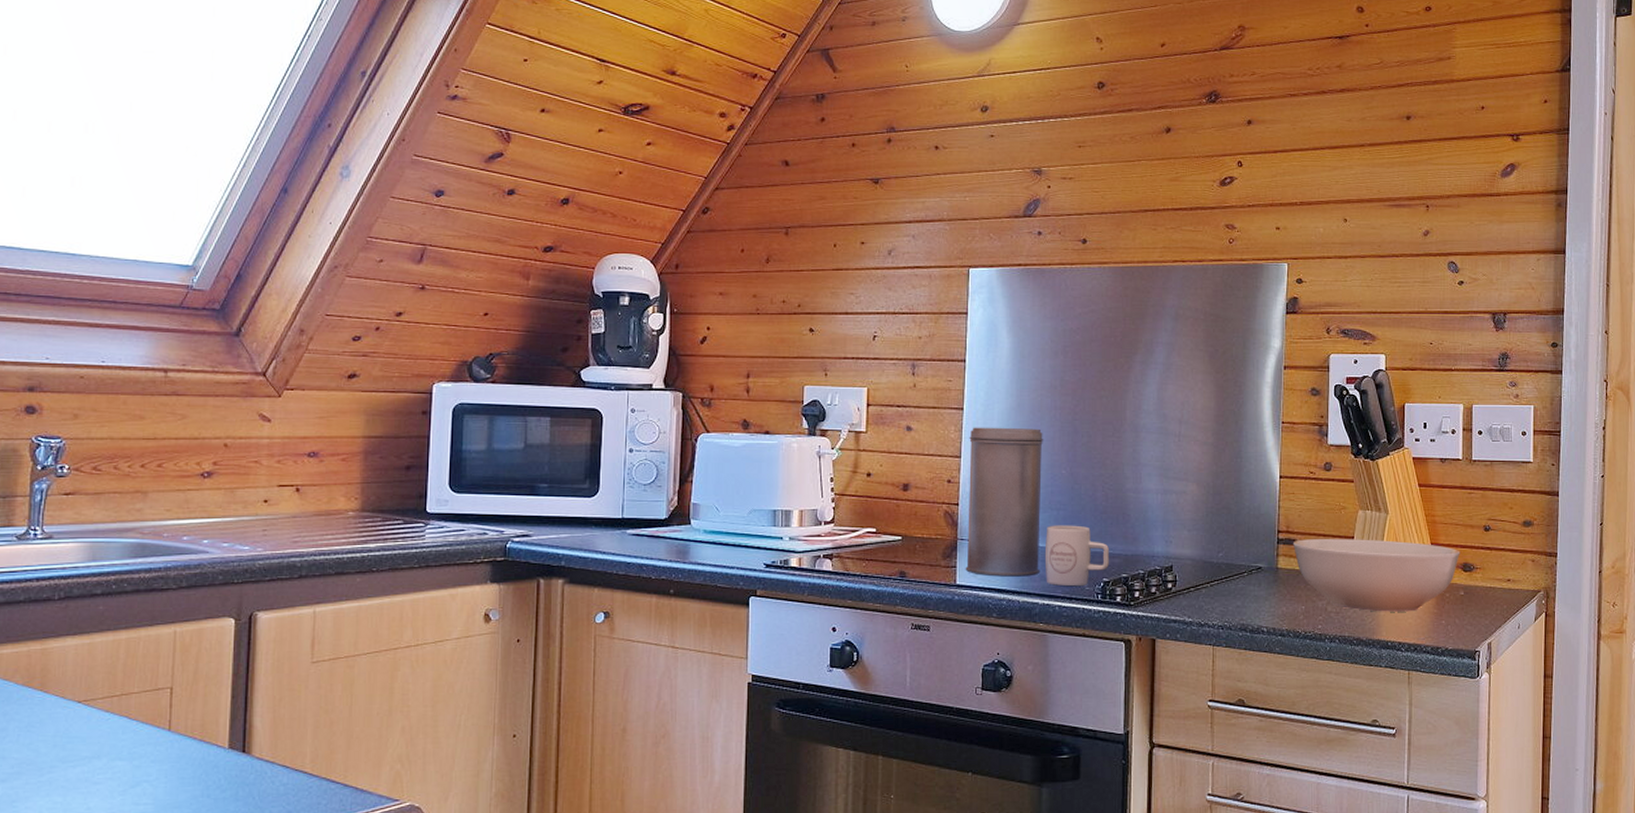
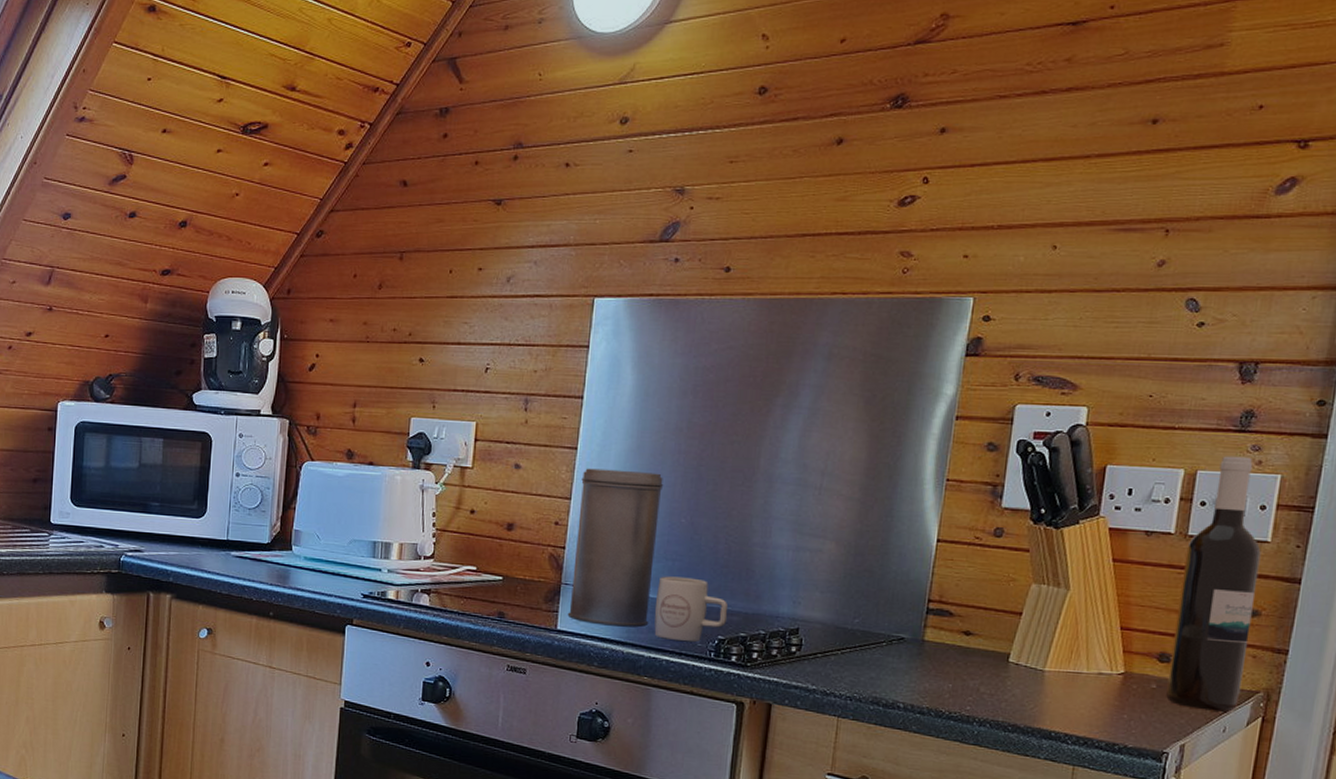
bowl: present [1292,538,1461,612] -> none [945,611,1158,702]
wine bottle: none [1471,391,1528,611] -> present [1166,456,1261,712]

